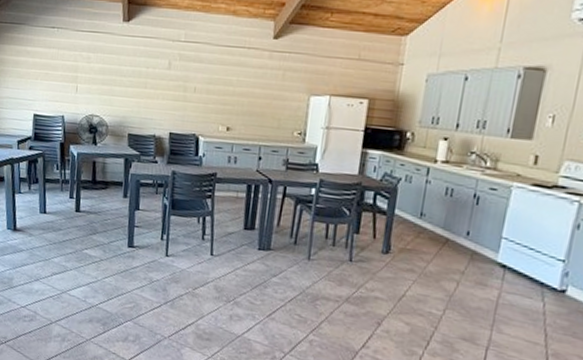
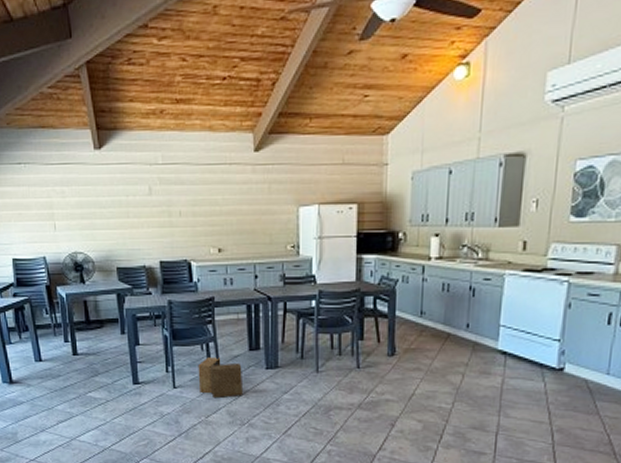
cardboard box: none [190,230,235,273] -> present [198,357,242,399]

